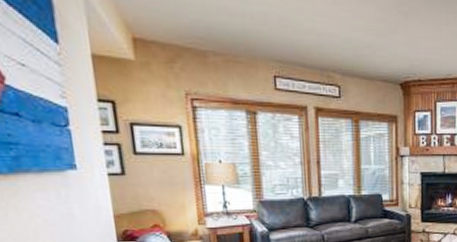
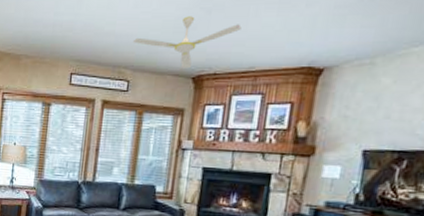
ceiling fan: none [337,19,436,74] -> present [132,16,242,69]

